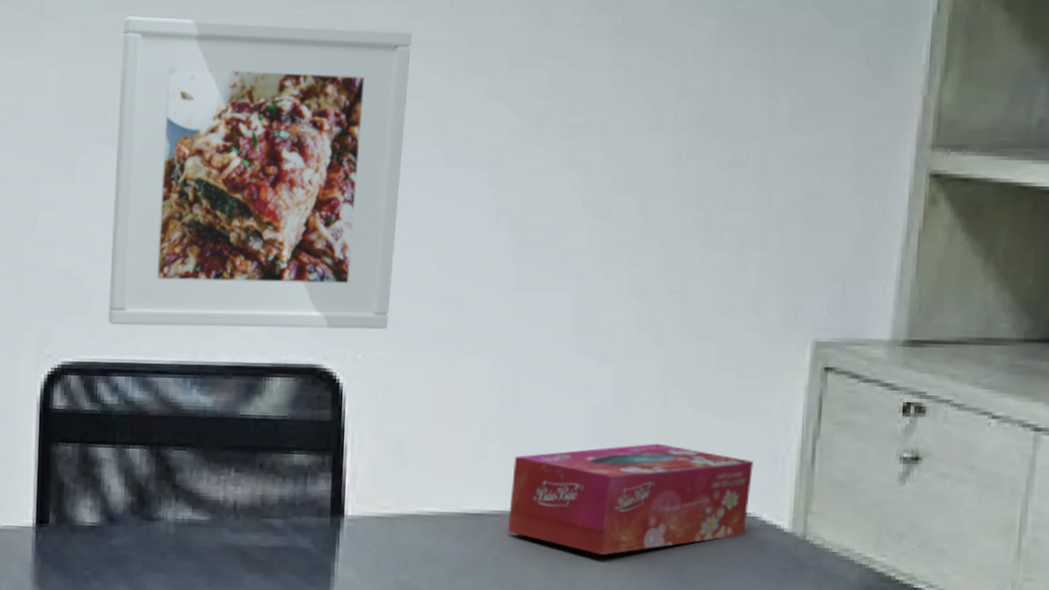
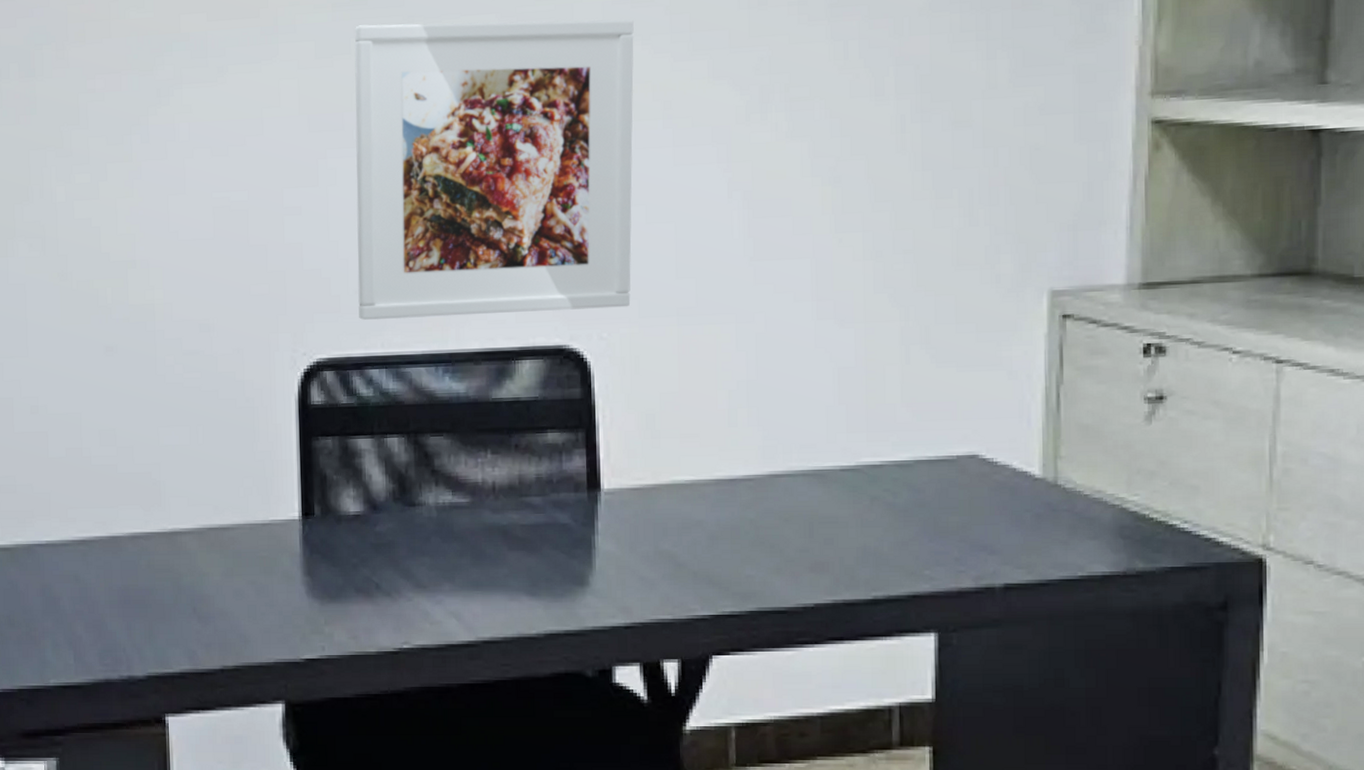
tissue box: present [507,443,753,555] -> none [761,399,999,512]

